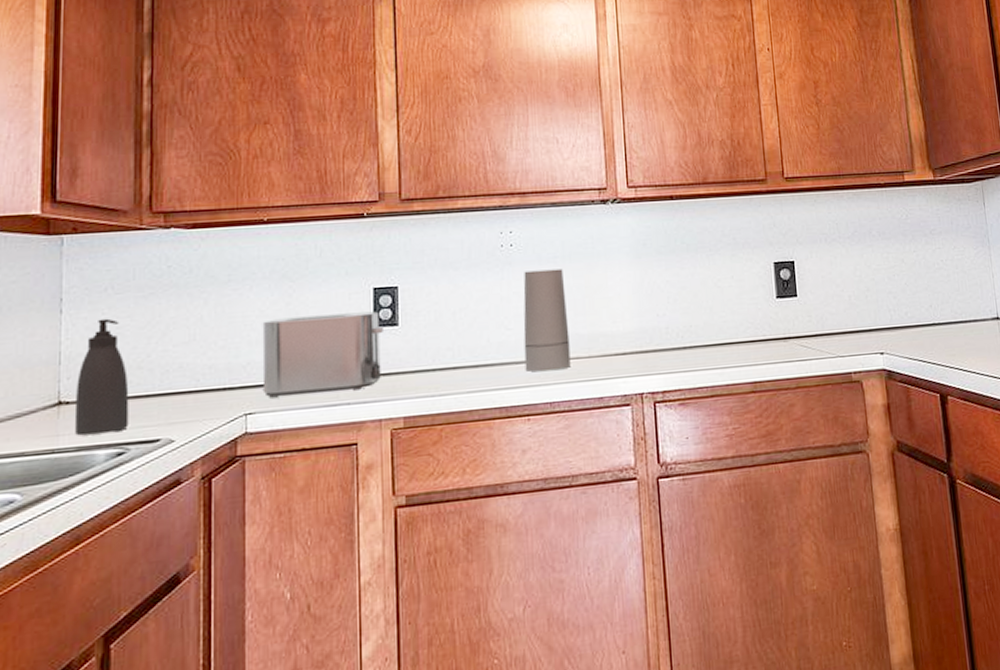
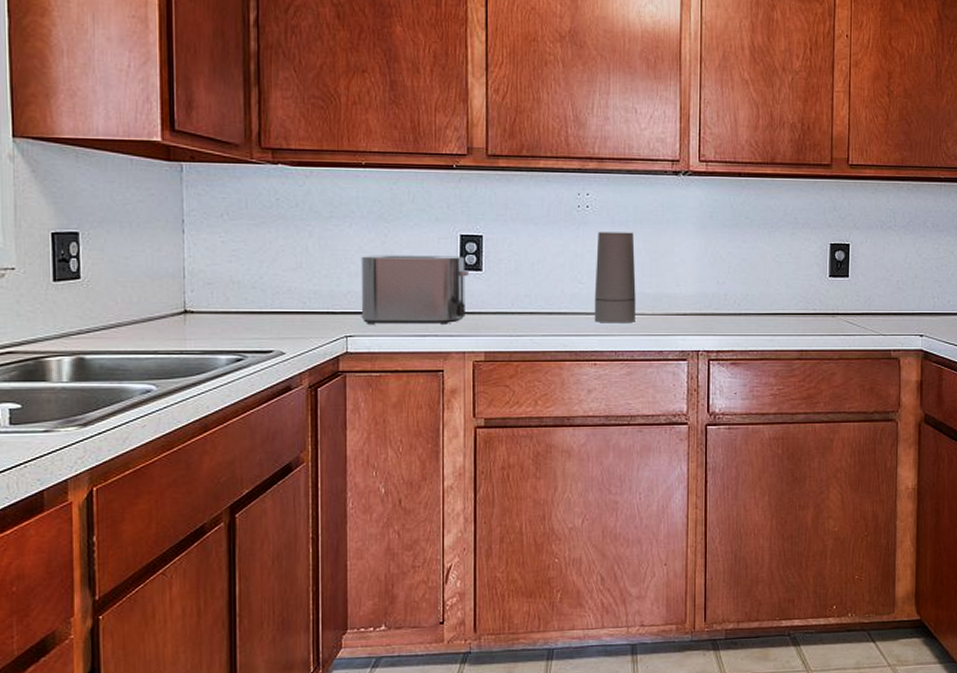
soap dispenser: present [74,318,129,436] -> none [198,241,245,342]

